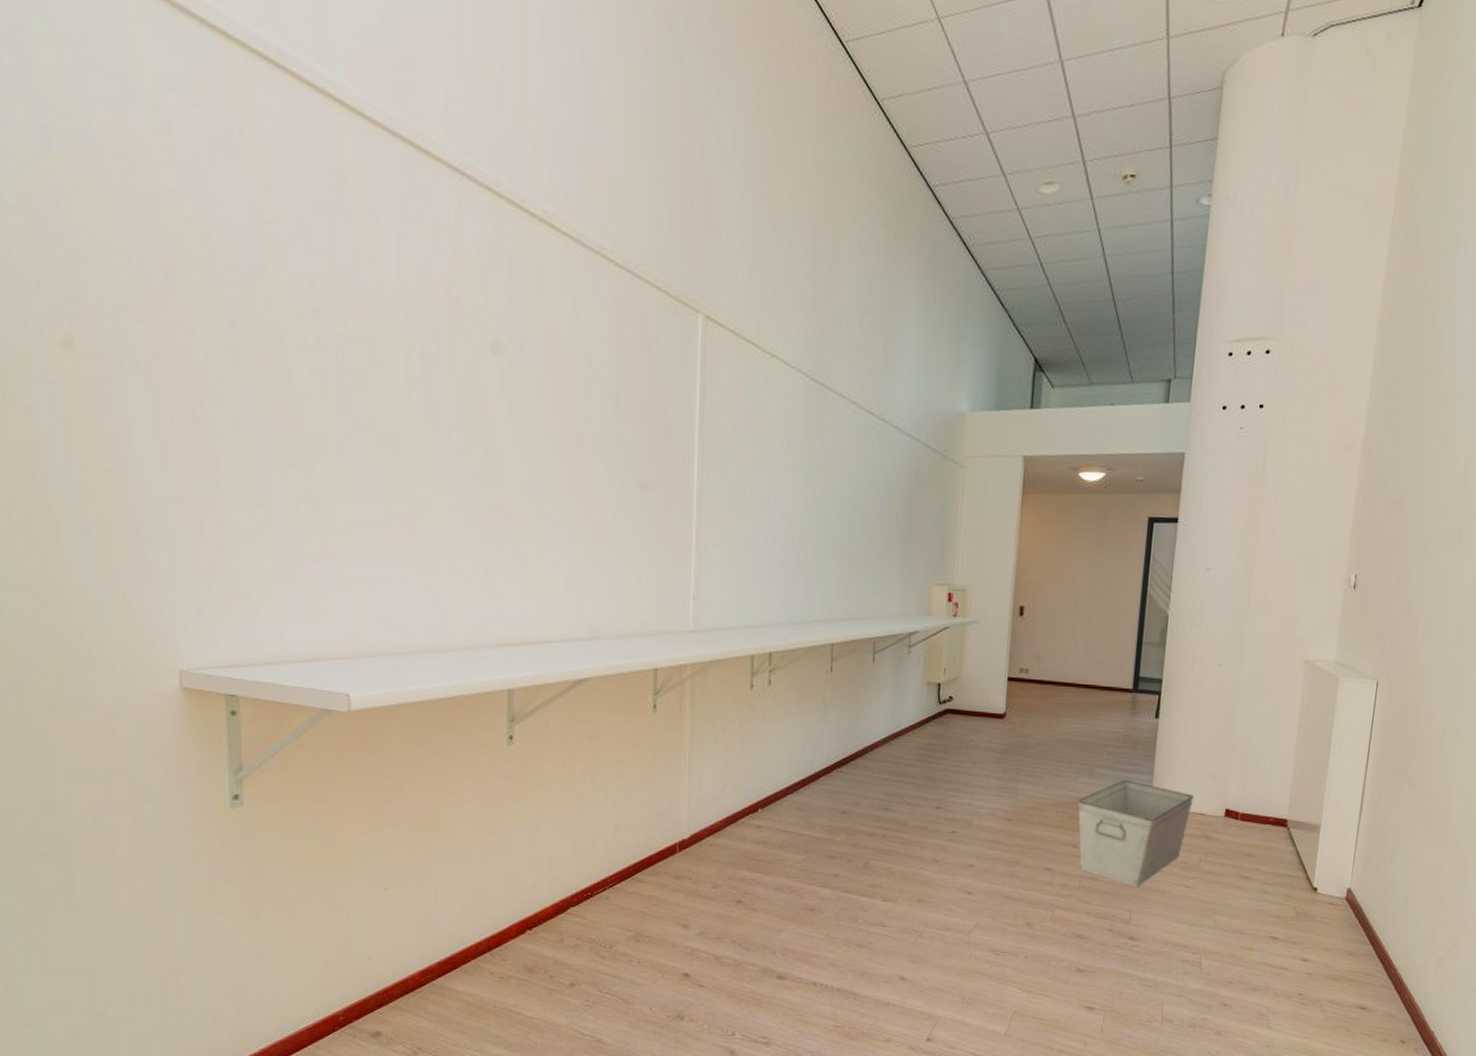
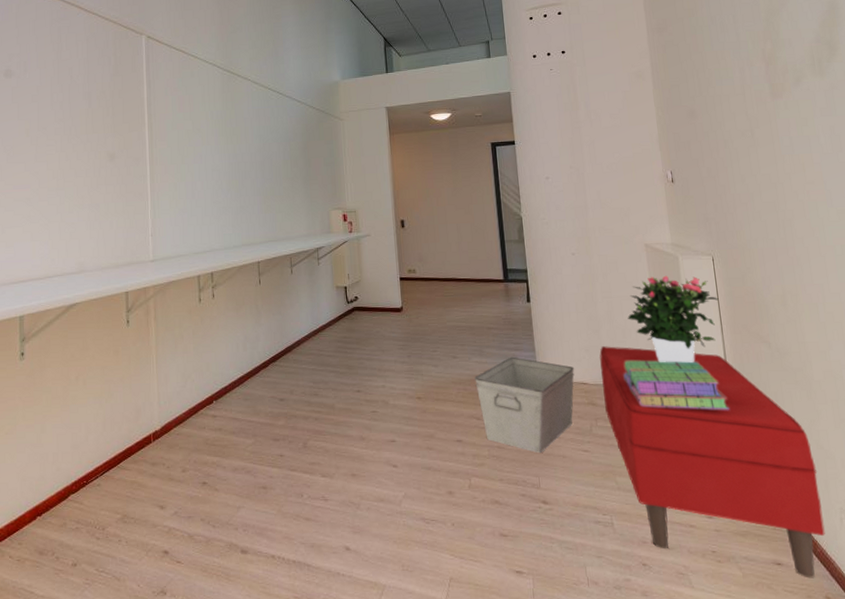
bench: none [1219,774,1428,1023] -> present [599,346,825,579]
stack of books: none [1246,792,1354,852] -> present [623,360,730,410]
potted flower: none [1266,698,1372,798] -> present [627,275,719,363]

